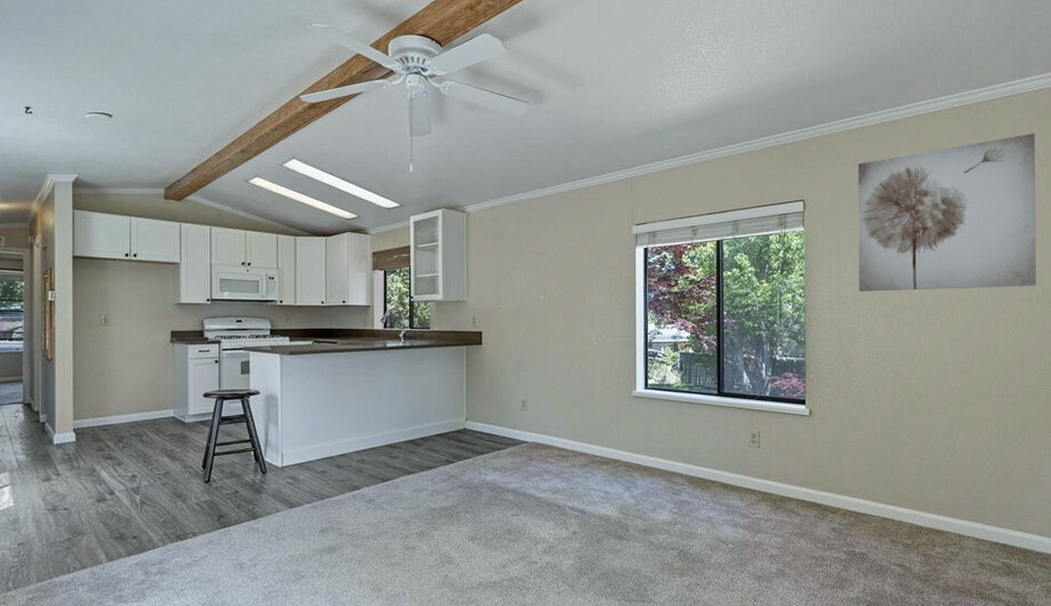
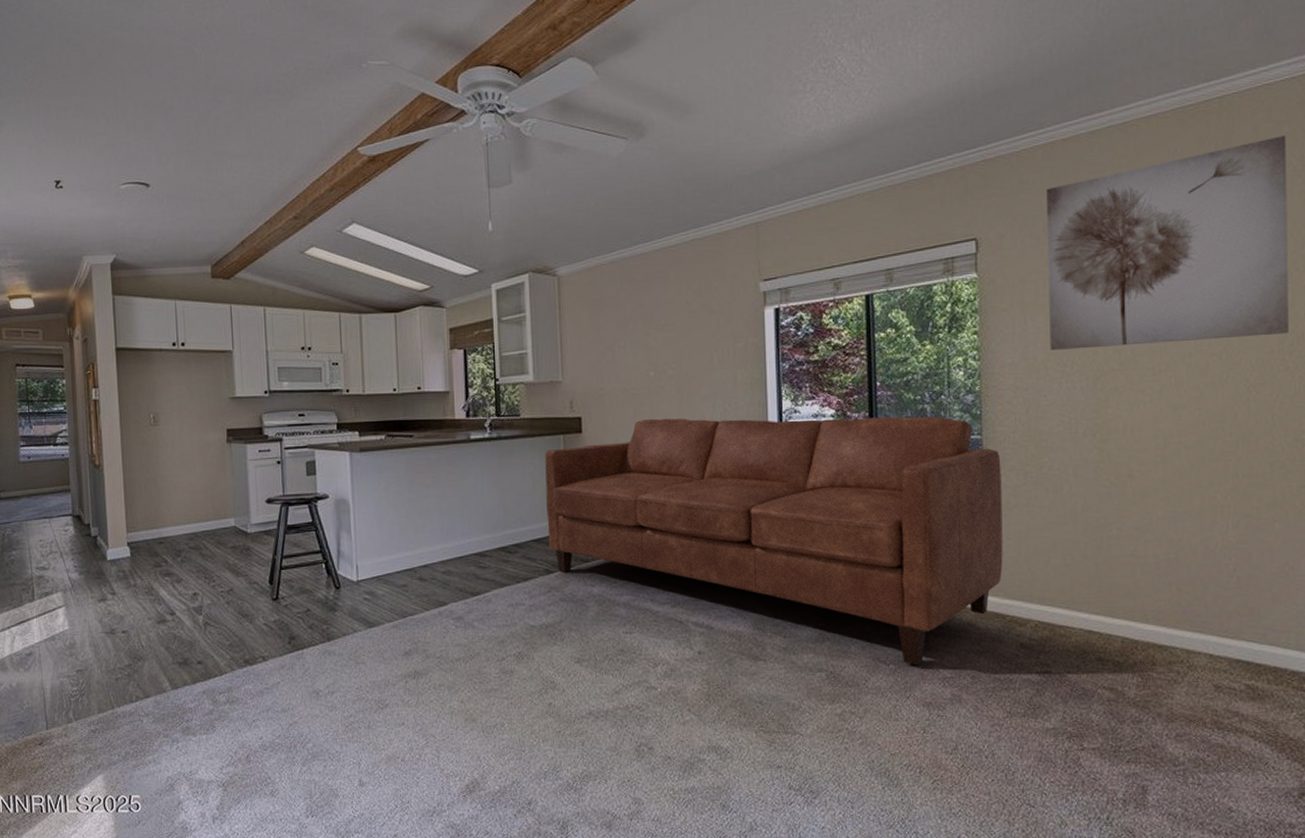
sofa: none [450,335,820,546] -> present [545,416,1003,666]

